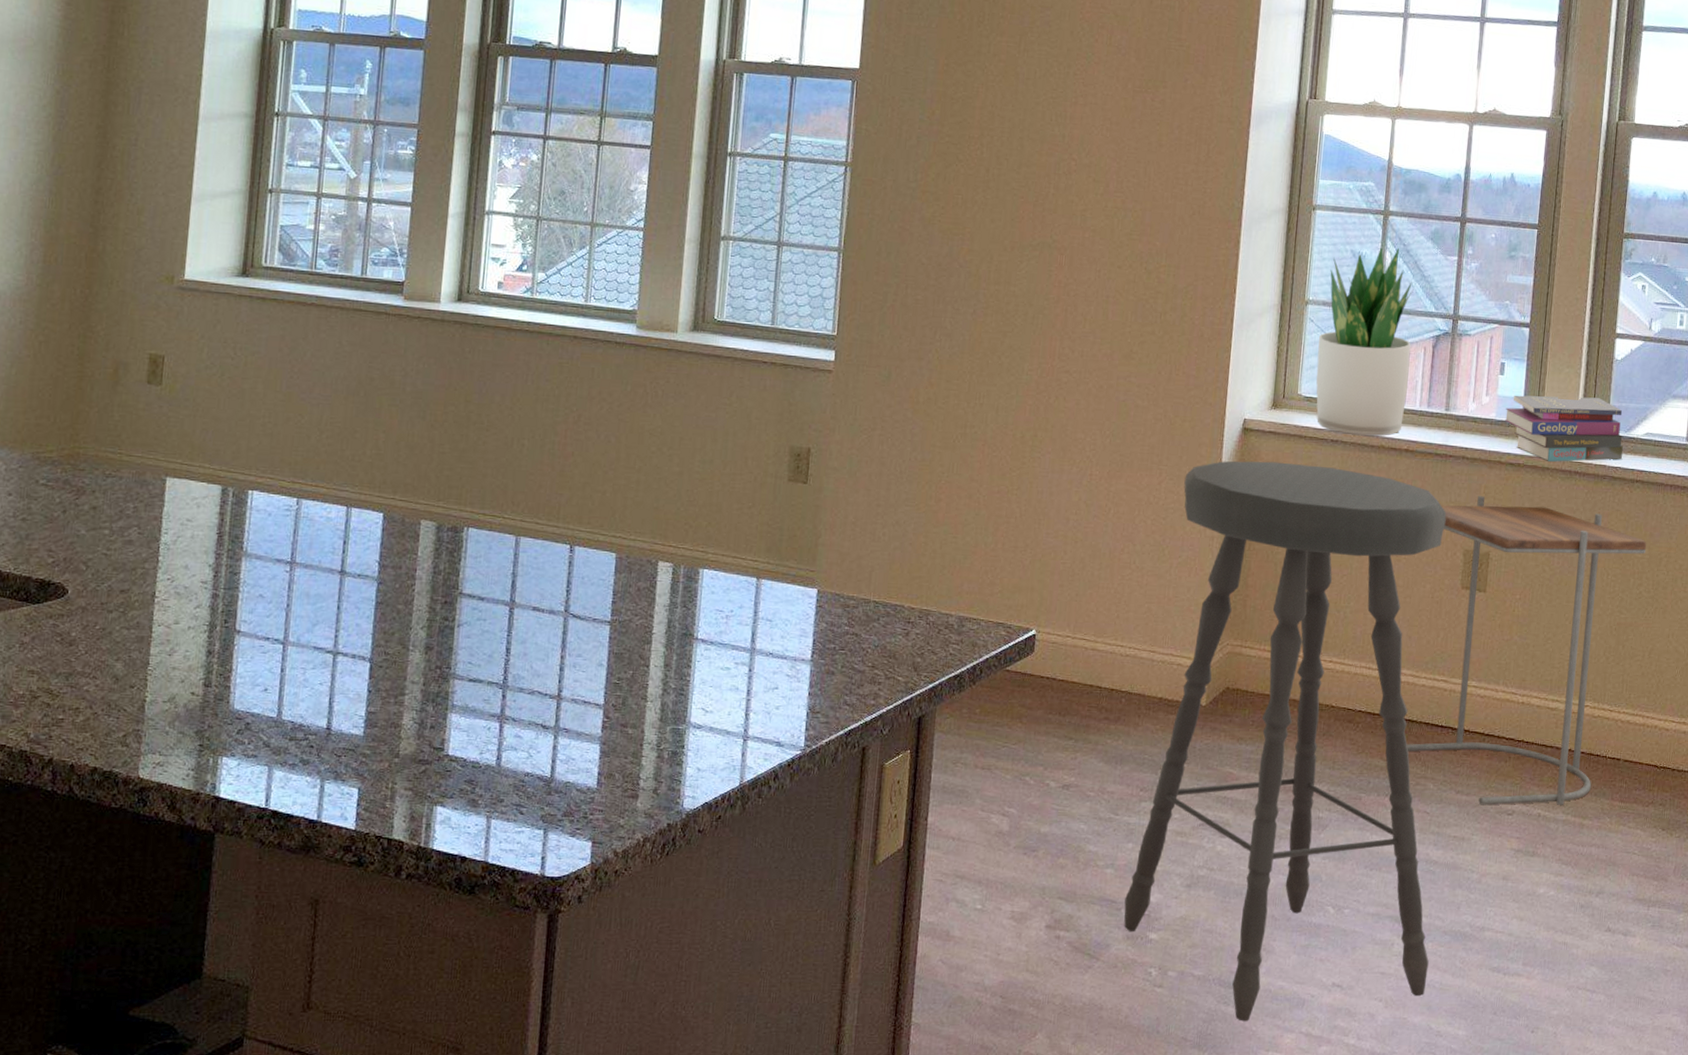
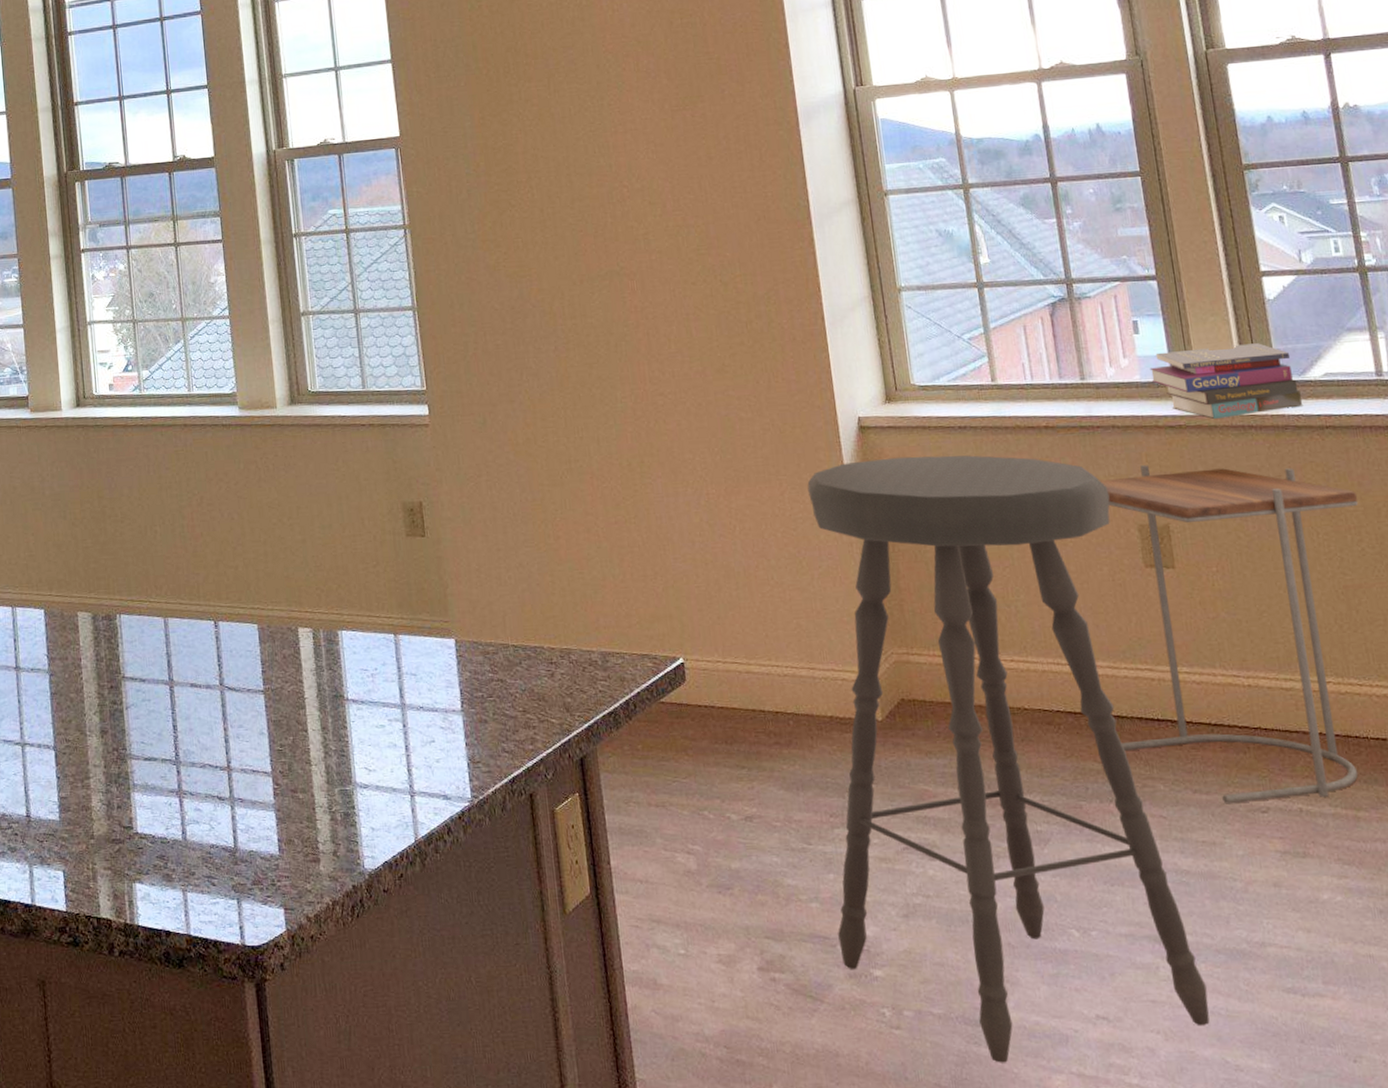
planter: present [1315,247,1414,437] -> none [917,219,1036,420]

